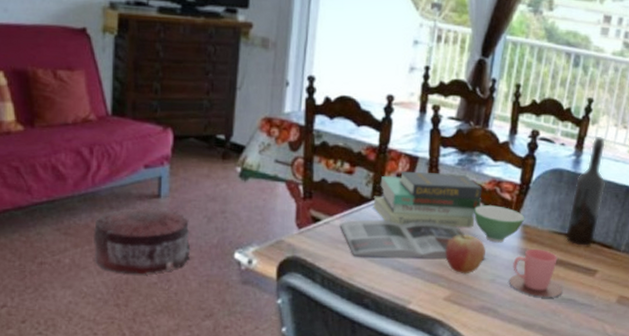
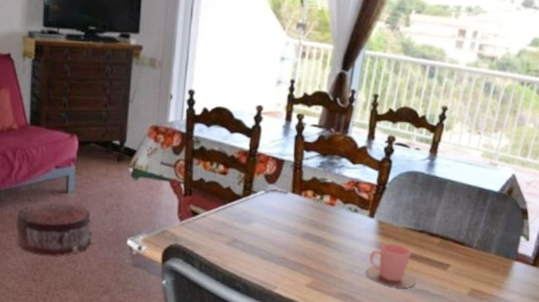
magazine: present [339,219,486,259] -> none [215,214,345,252]
books: present [372,171,483,228] -> none [243,172,342,223]
fruit: present [445,230,485,275] -> none [308,225,344,265]
bowl: present [473,205,525,243] -> none [333,203,381,237]
wine bottle: present [566,137,606,246] -> none [420,142,459,242]

